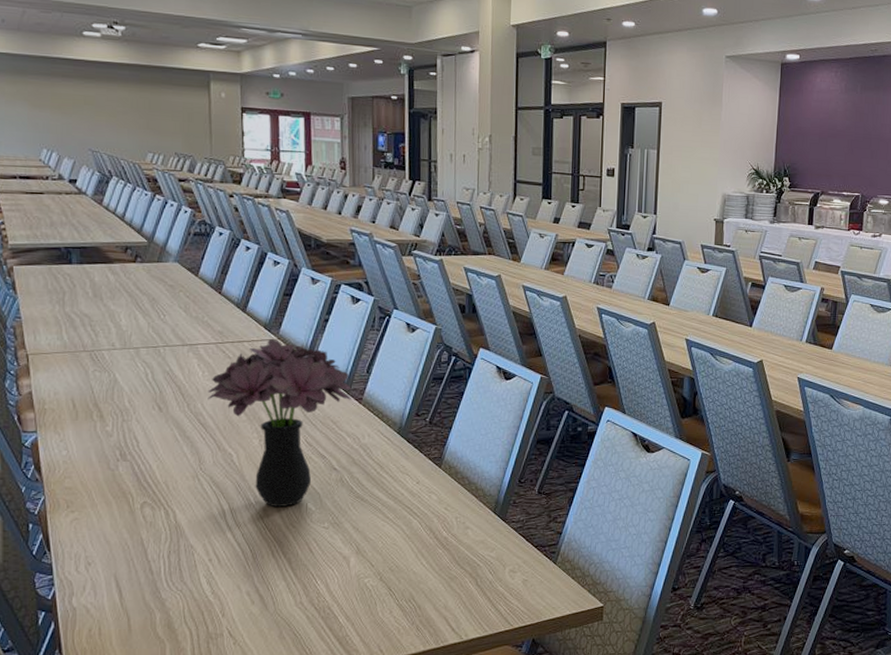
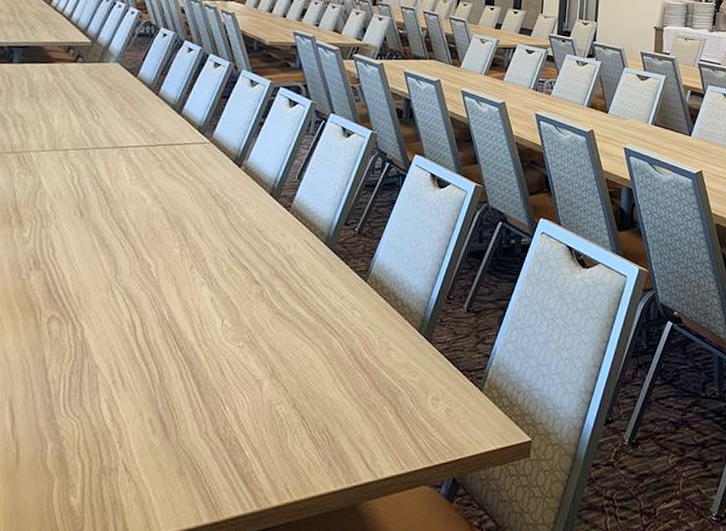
flower arrangement: present [207,339,352,508] -> none [132,142,281,324]

